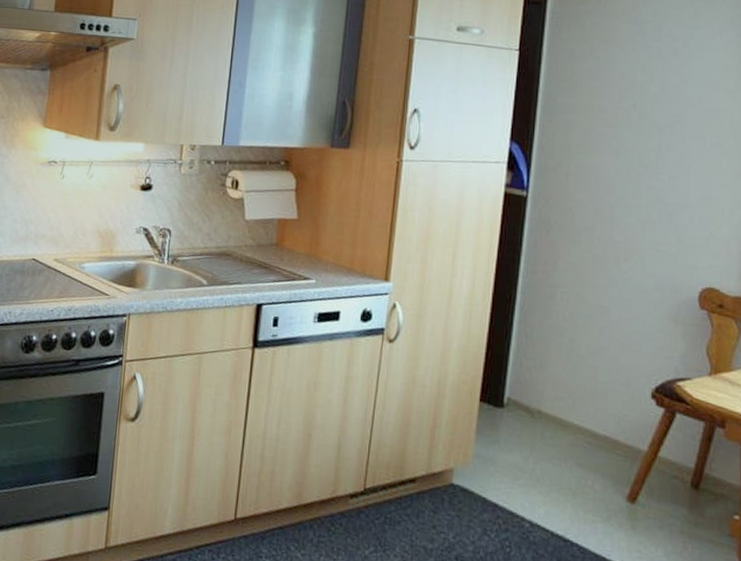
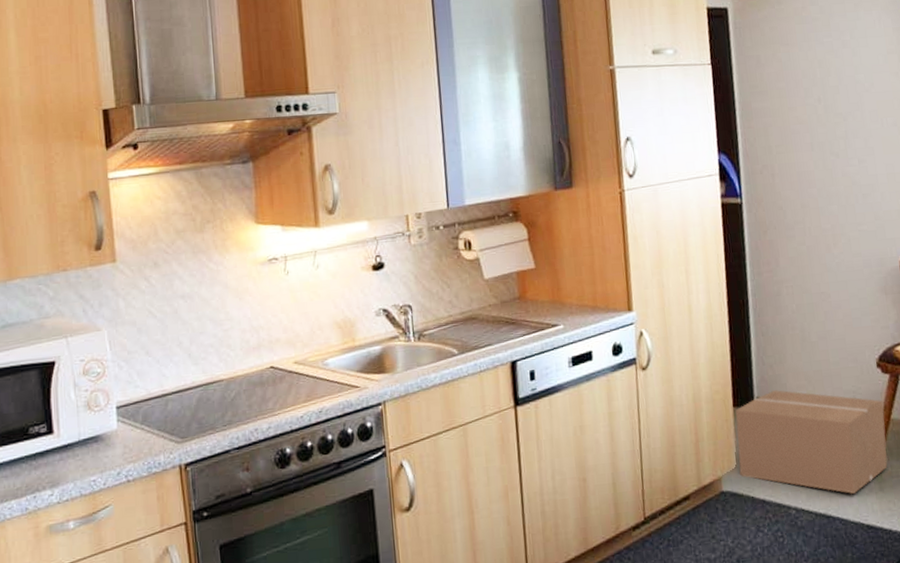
cardboard box: none [474,394,653,524] -> present [735,389,888,494]

